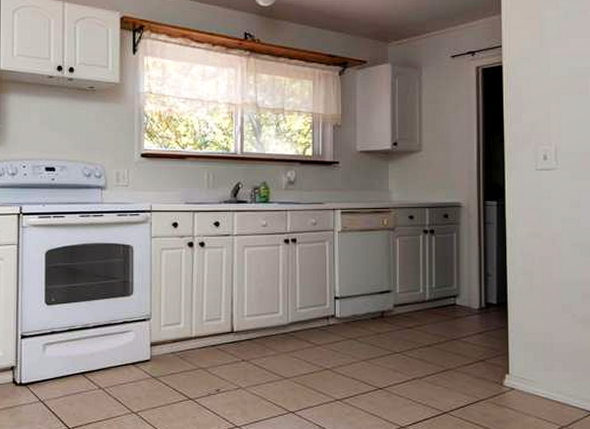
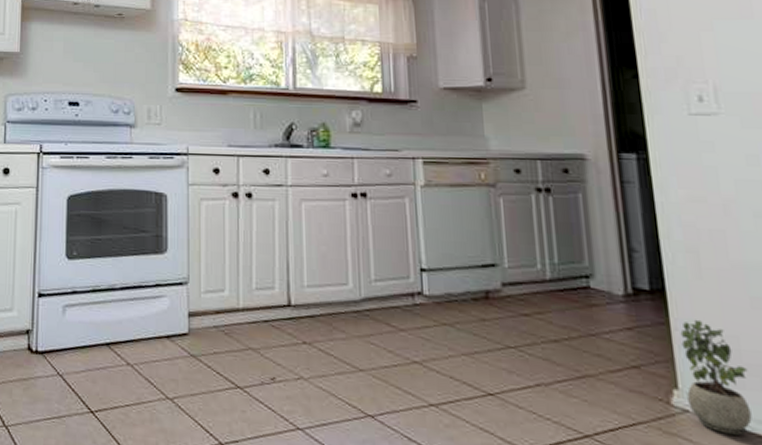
potted plant: none [514,323,555,403] -> present [680,319,752,435]

